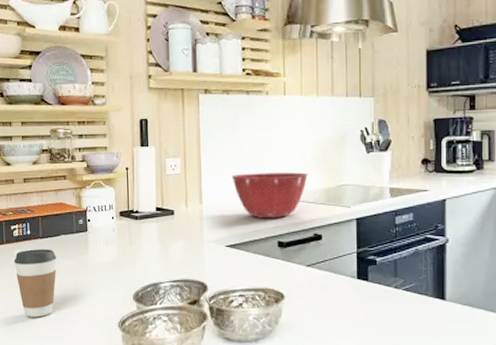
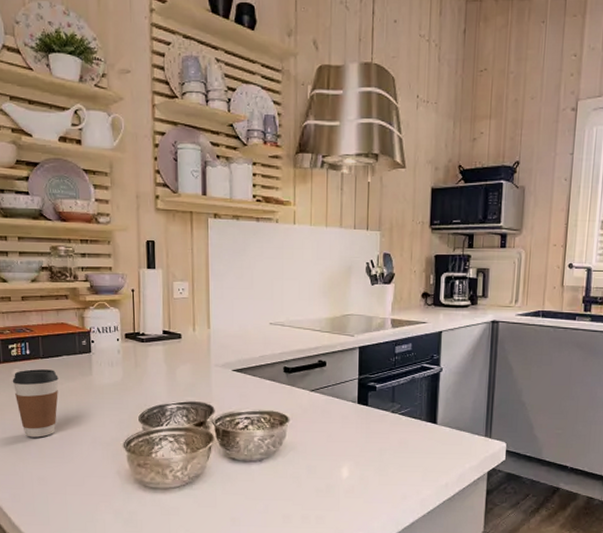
mixing bowl: present [231,172,308,218] -> none [240,300,315,344]

